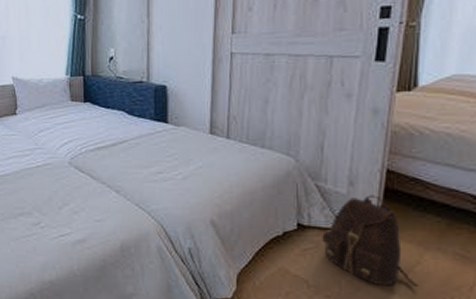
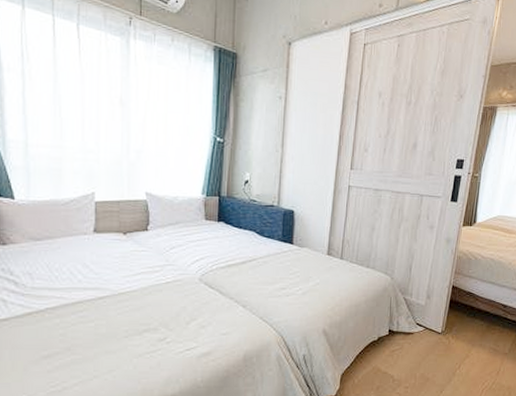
backpack: present [322,195,418,288] -> none [405,306,466,376]

